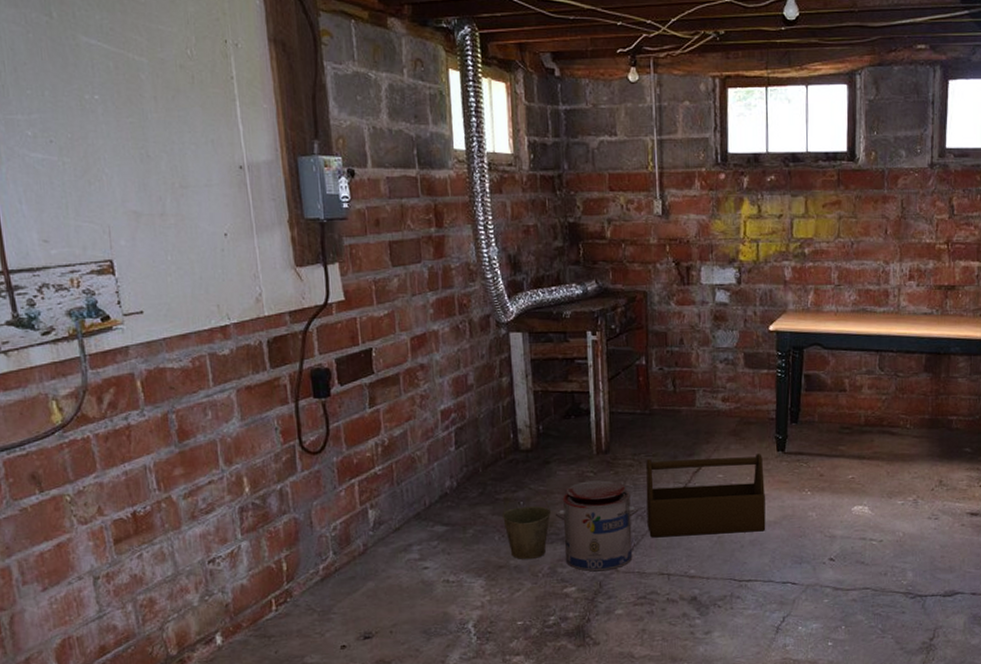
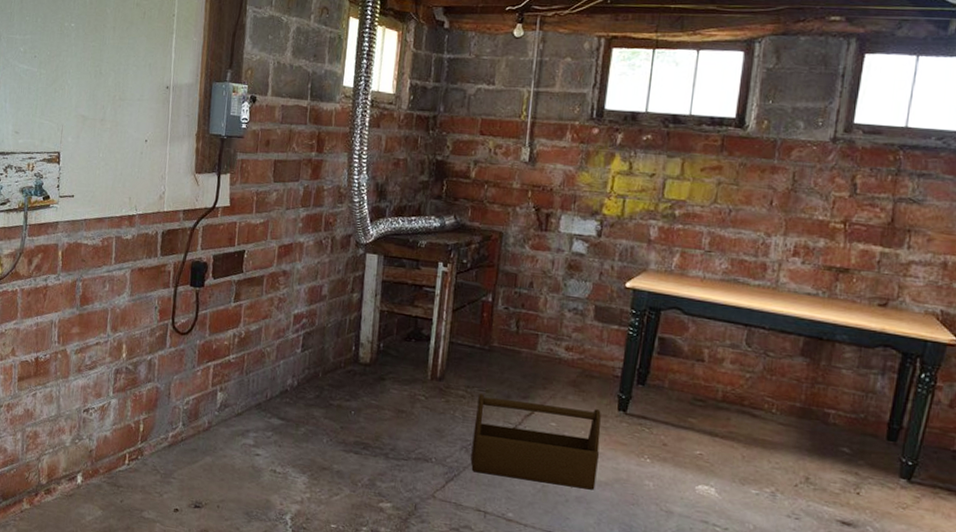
bucket: present [501,486,552,560] -> none [332,397,380,468]
paint can: present [555,480,639,572] -> none [382,403,465,495]

